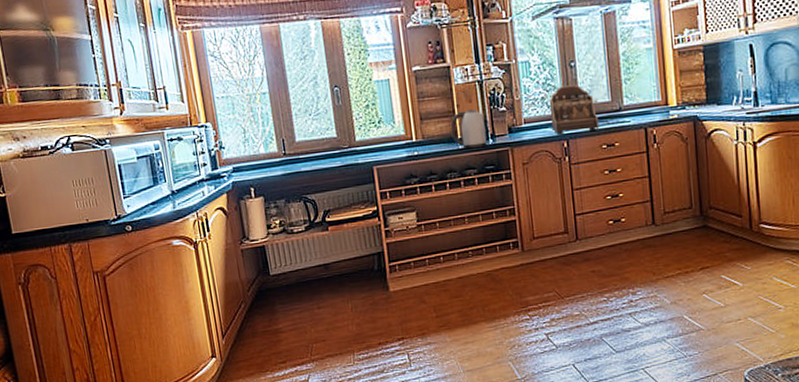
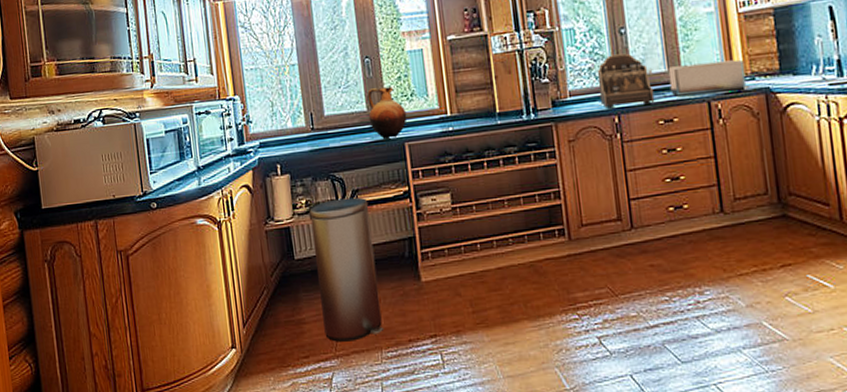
pedal bin: none [282,217,356,348] -> present [308,197,384,342]
ceramic pitcher: none [337,114,375,164] -> present [367,86,407,140]
kettle: present [450,109,487,149] -> none [488,80,529,125]
toaster: none [611,91,679,125] -> present [668,59,747,98]

